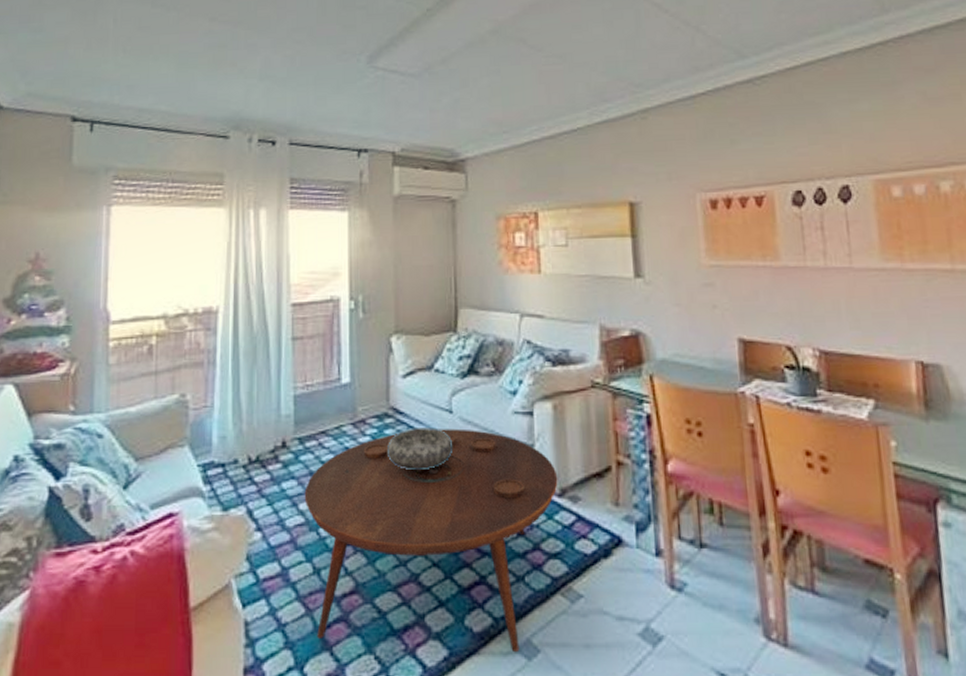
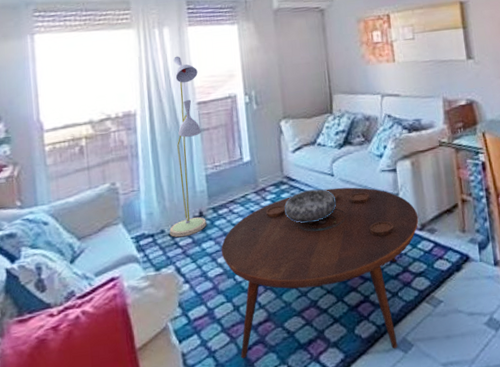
floor lamp: none [244,244,296,471] -> present [169,56,207,238]

